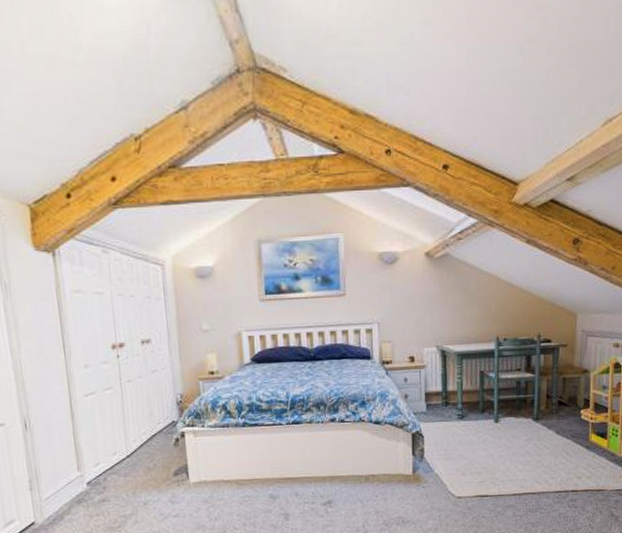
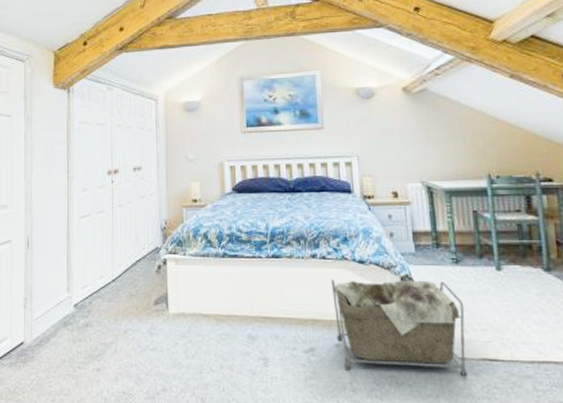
laundry basket: none [349,435,465,517] -> present [332,279,467,377]

